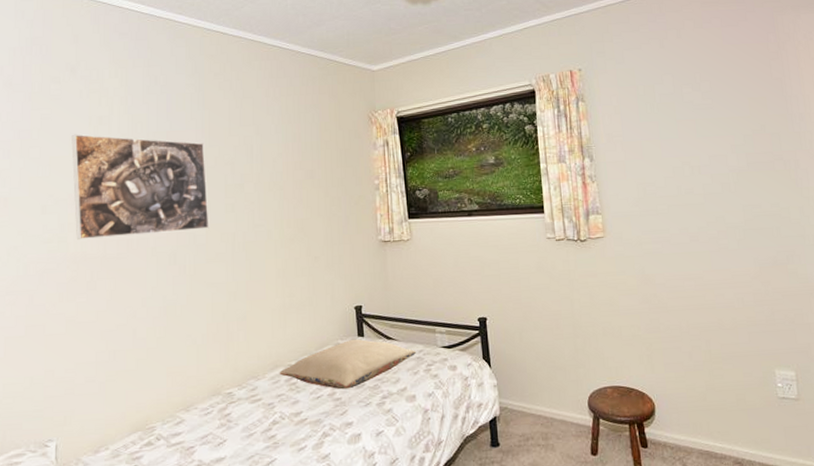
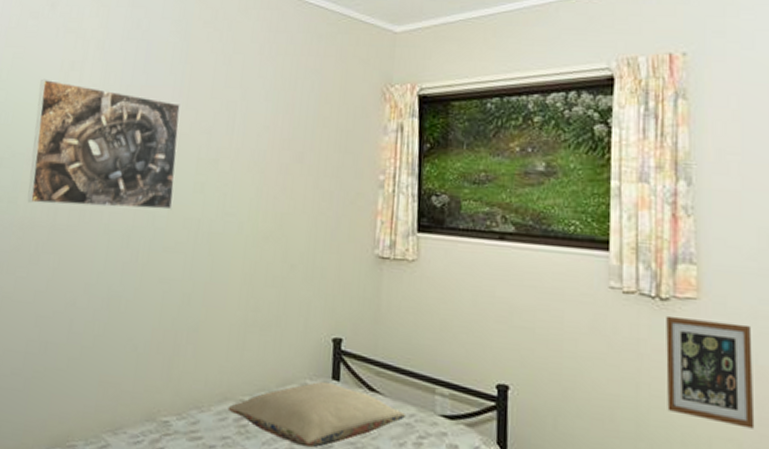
picture frame: none [586,249,647,317] -> present [666,315,755,429]

